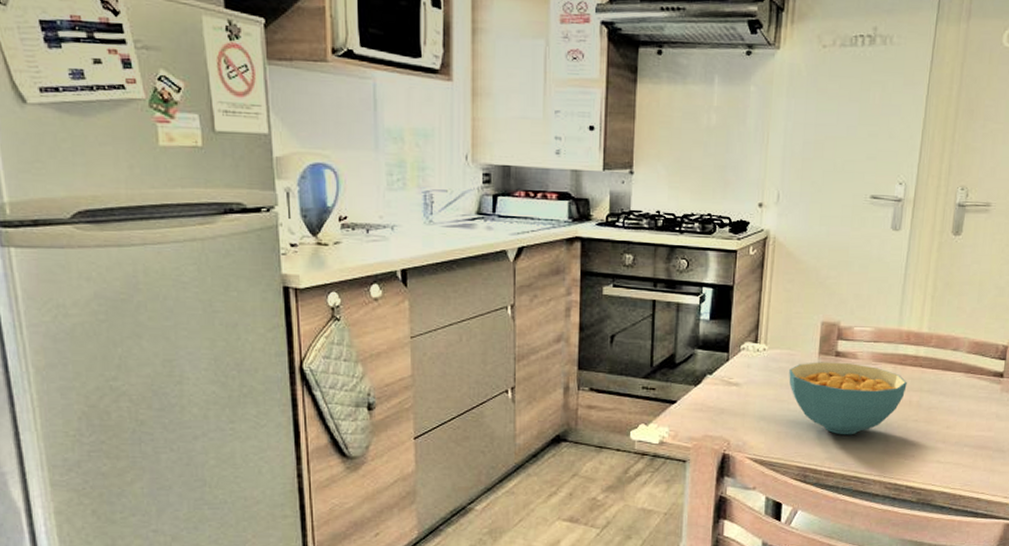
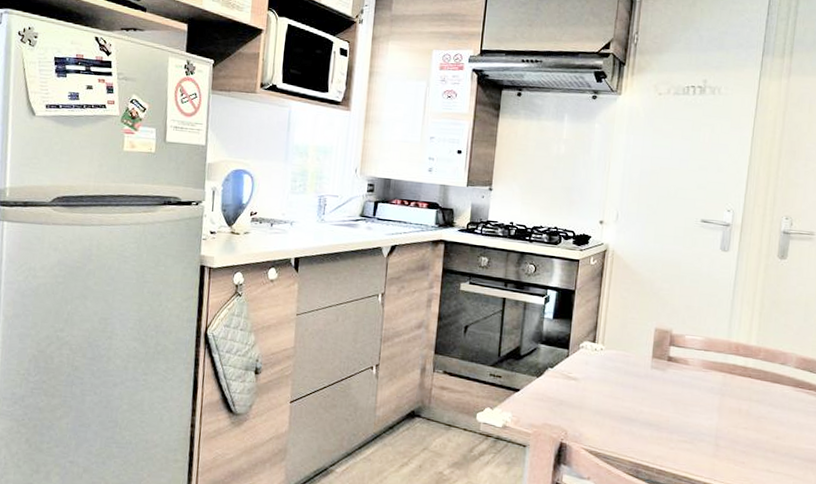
cereal bowl: present [789,362,907,435] -> none [623,364,737,437]

